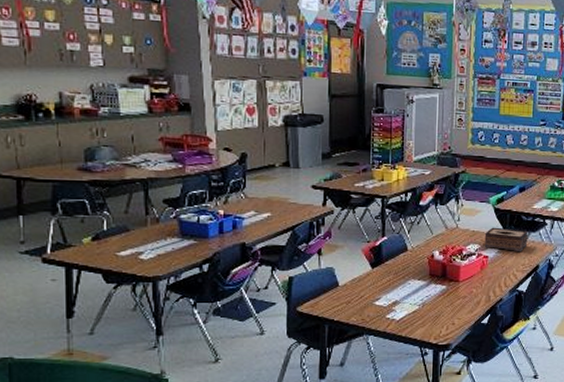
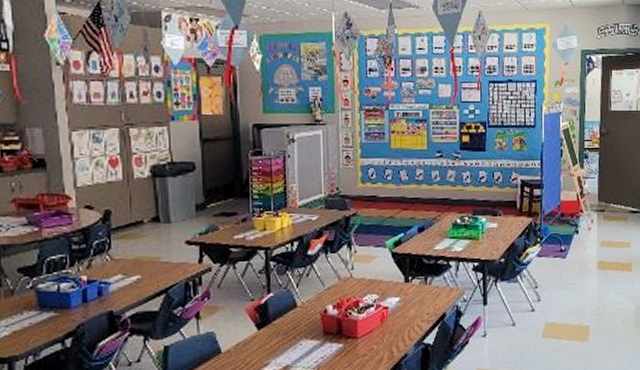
tissue box: present [484,227,528,253] -> none [382,273,432,300]

